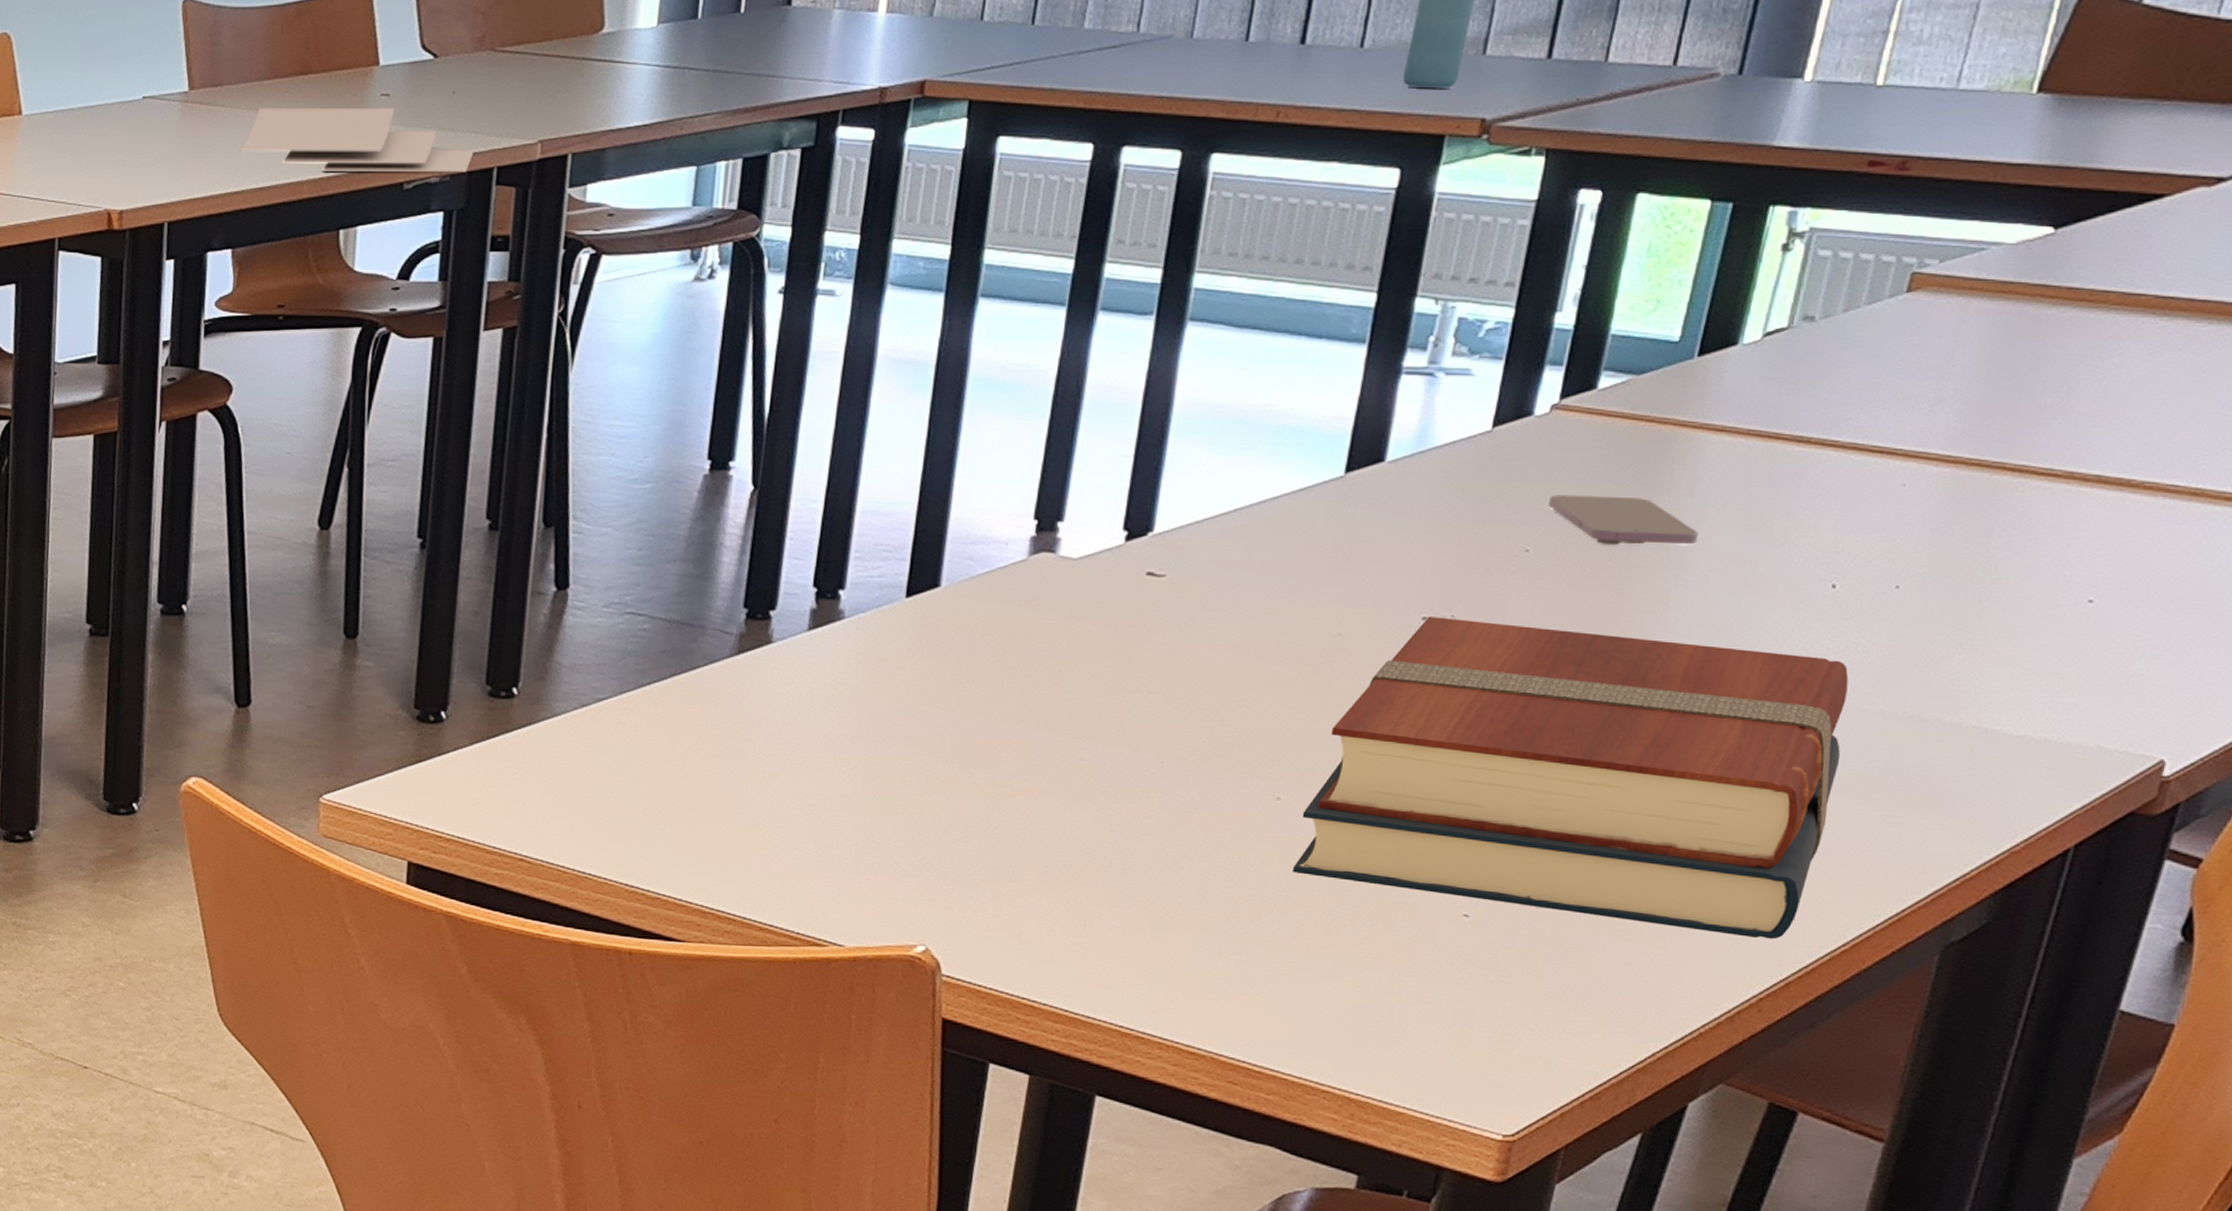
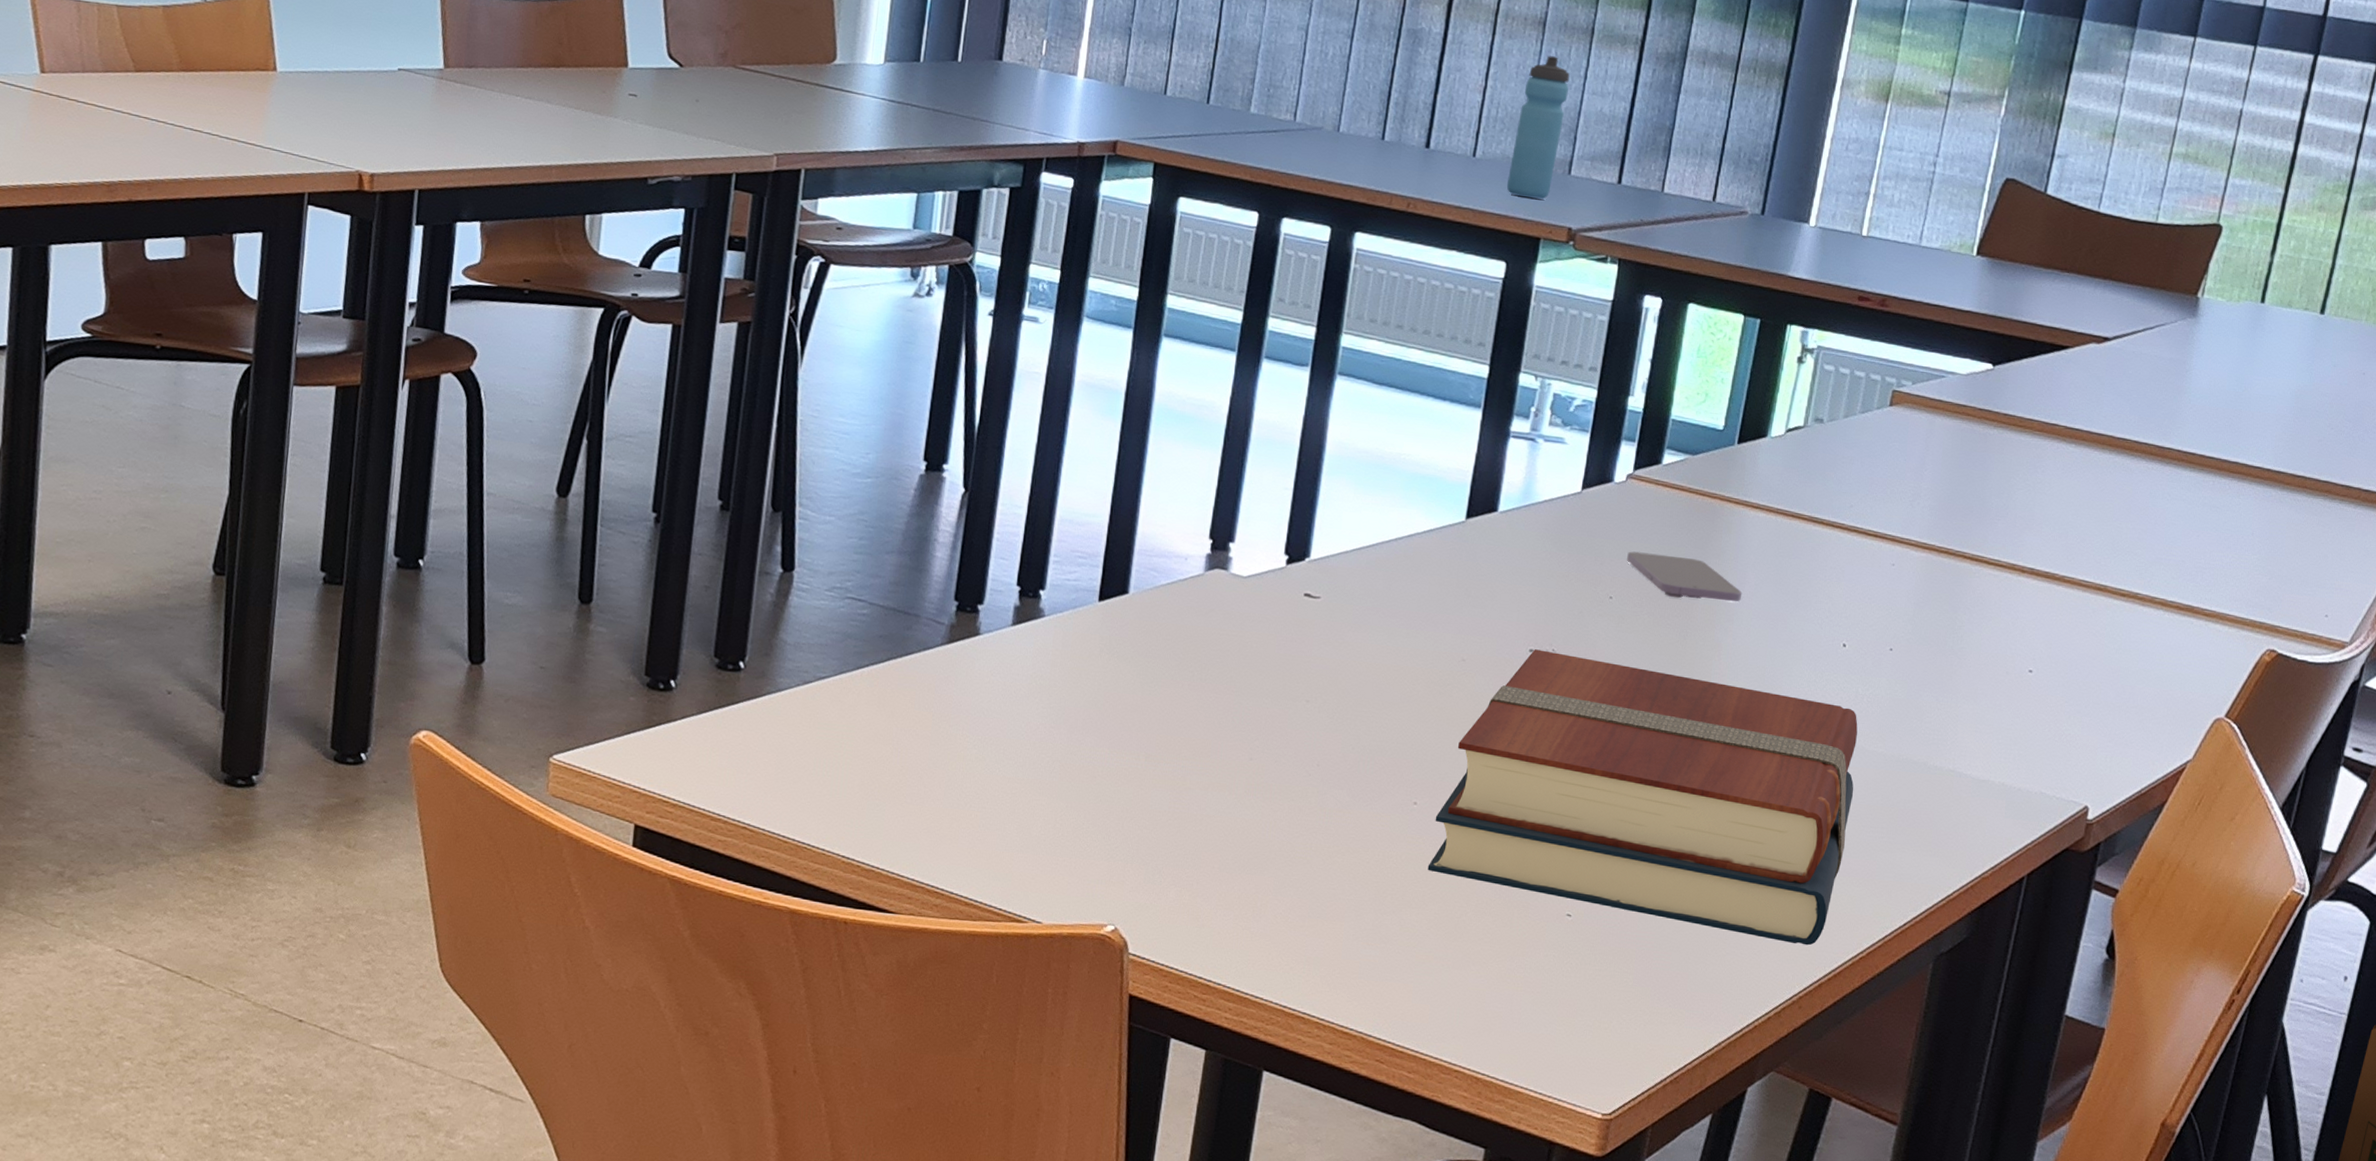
papers: present [240,107,475,173] -> none [491,92,715,175]

